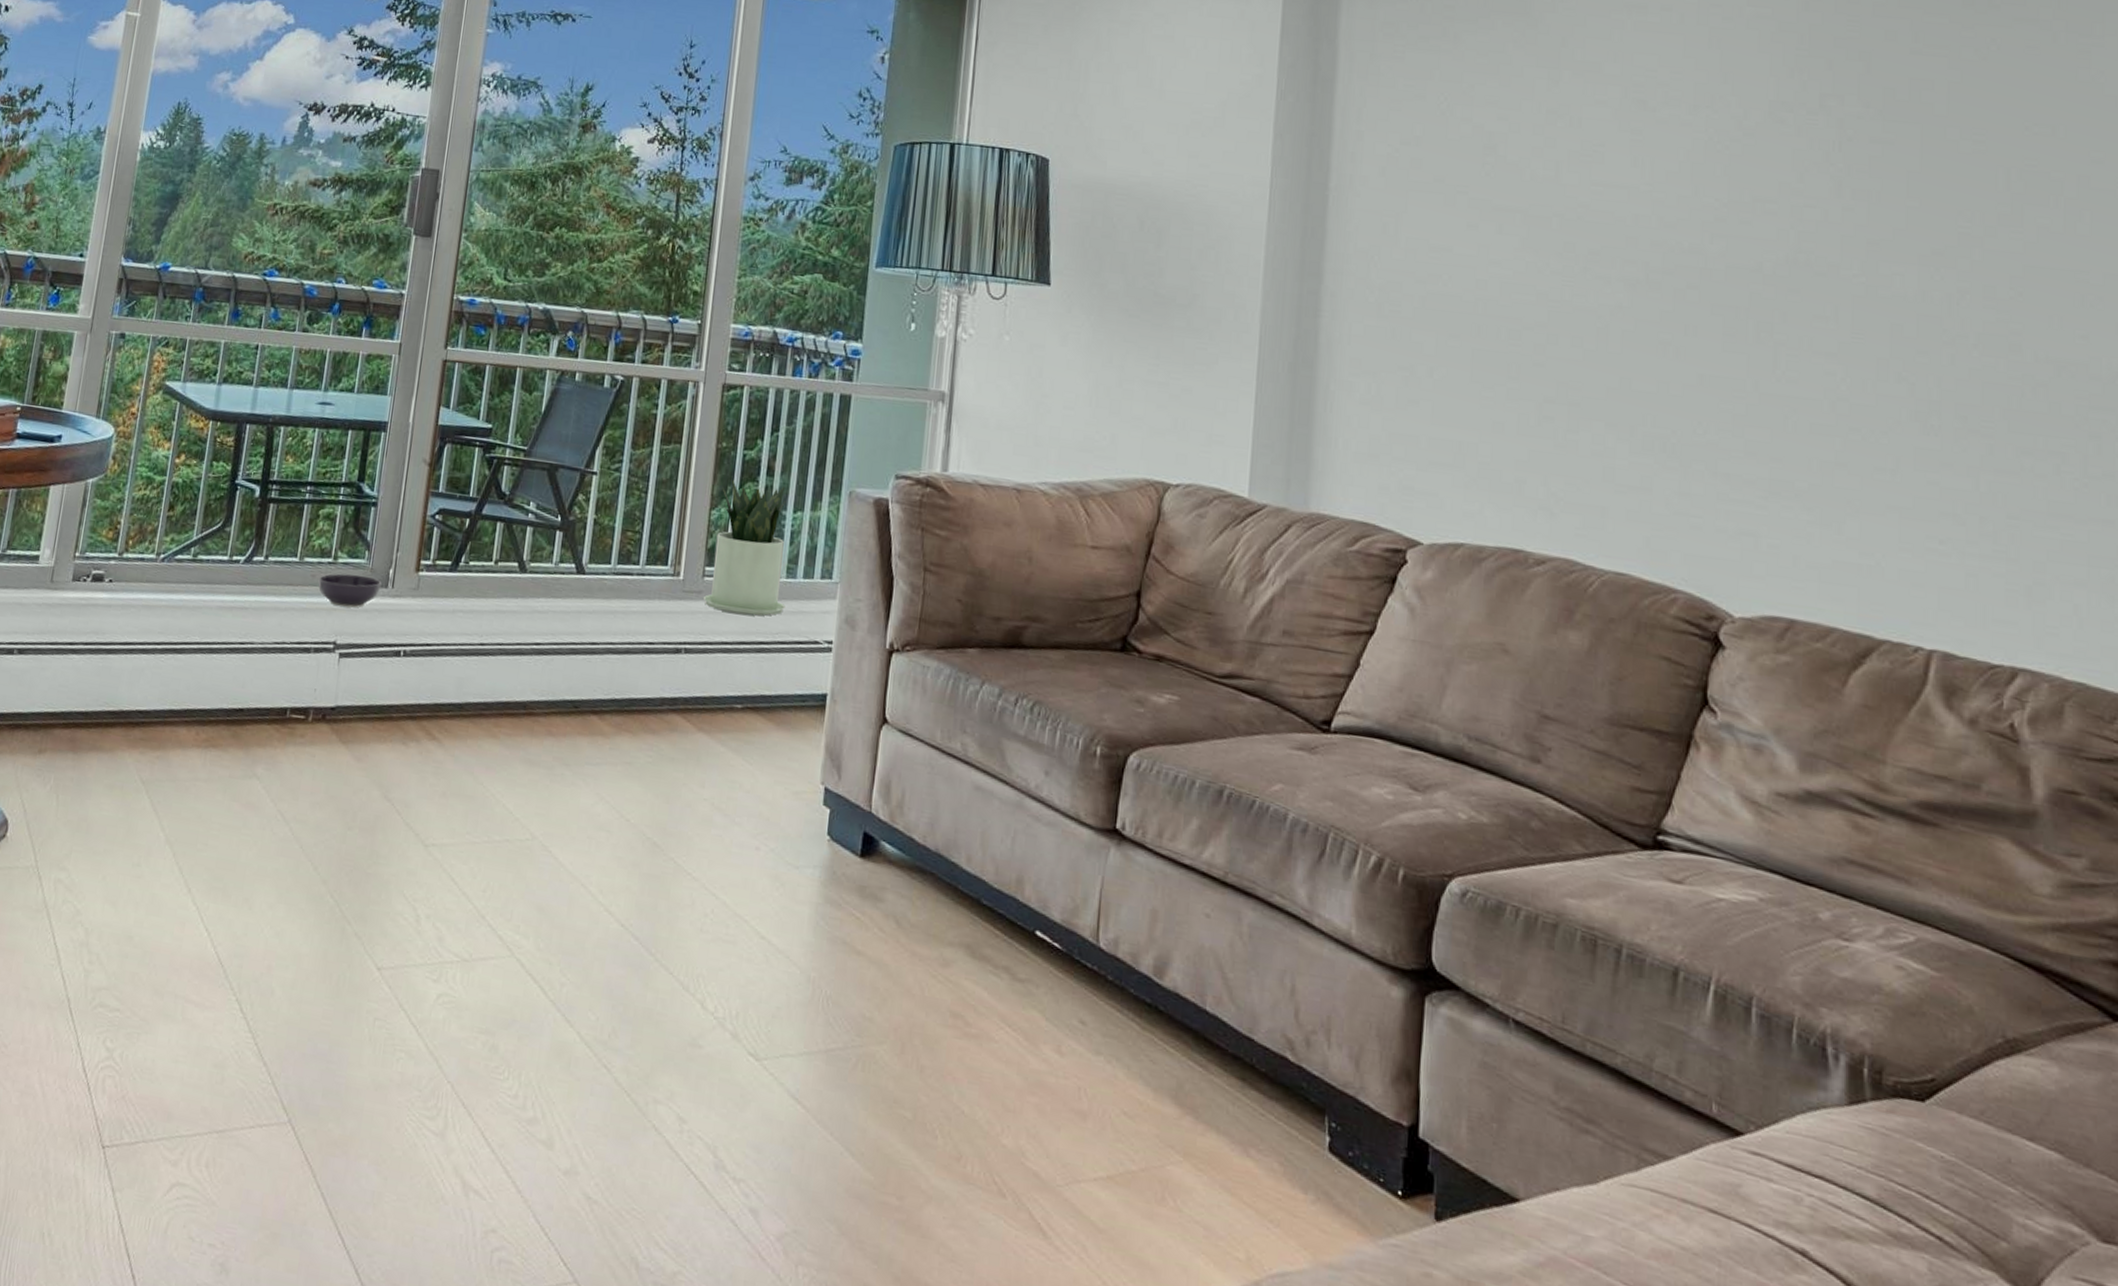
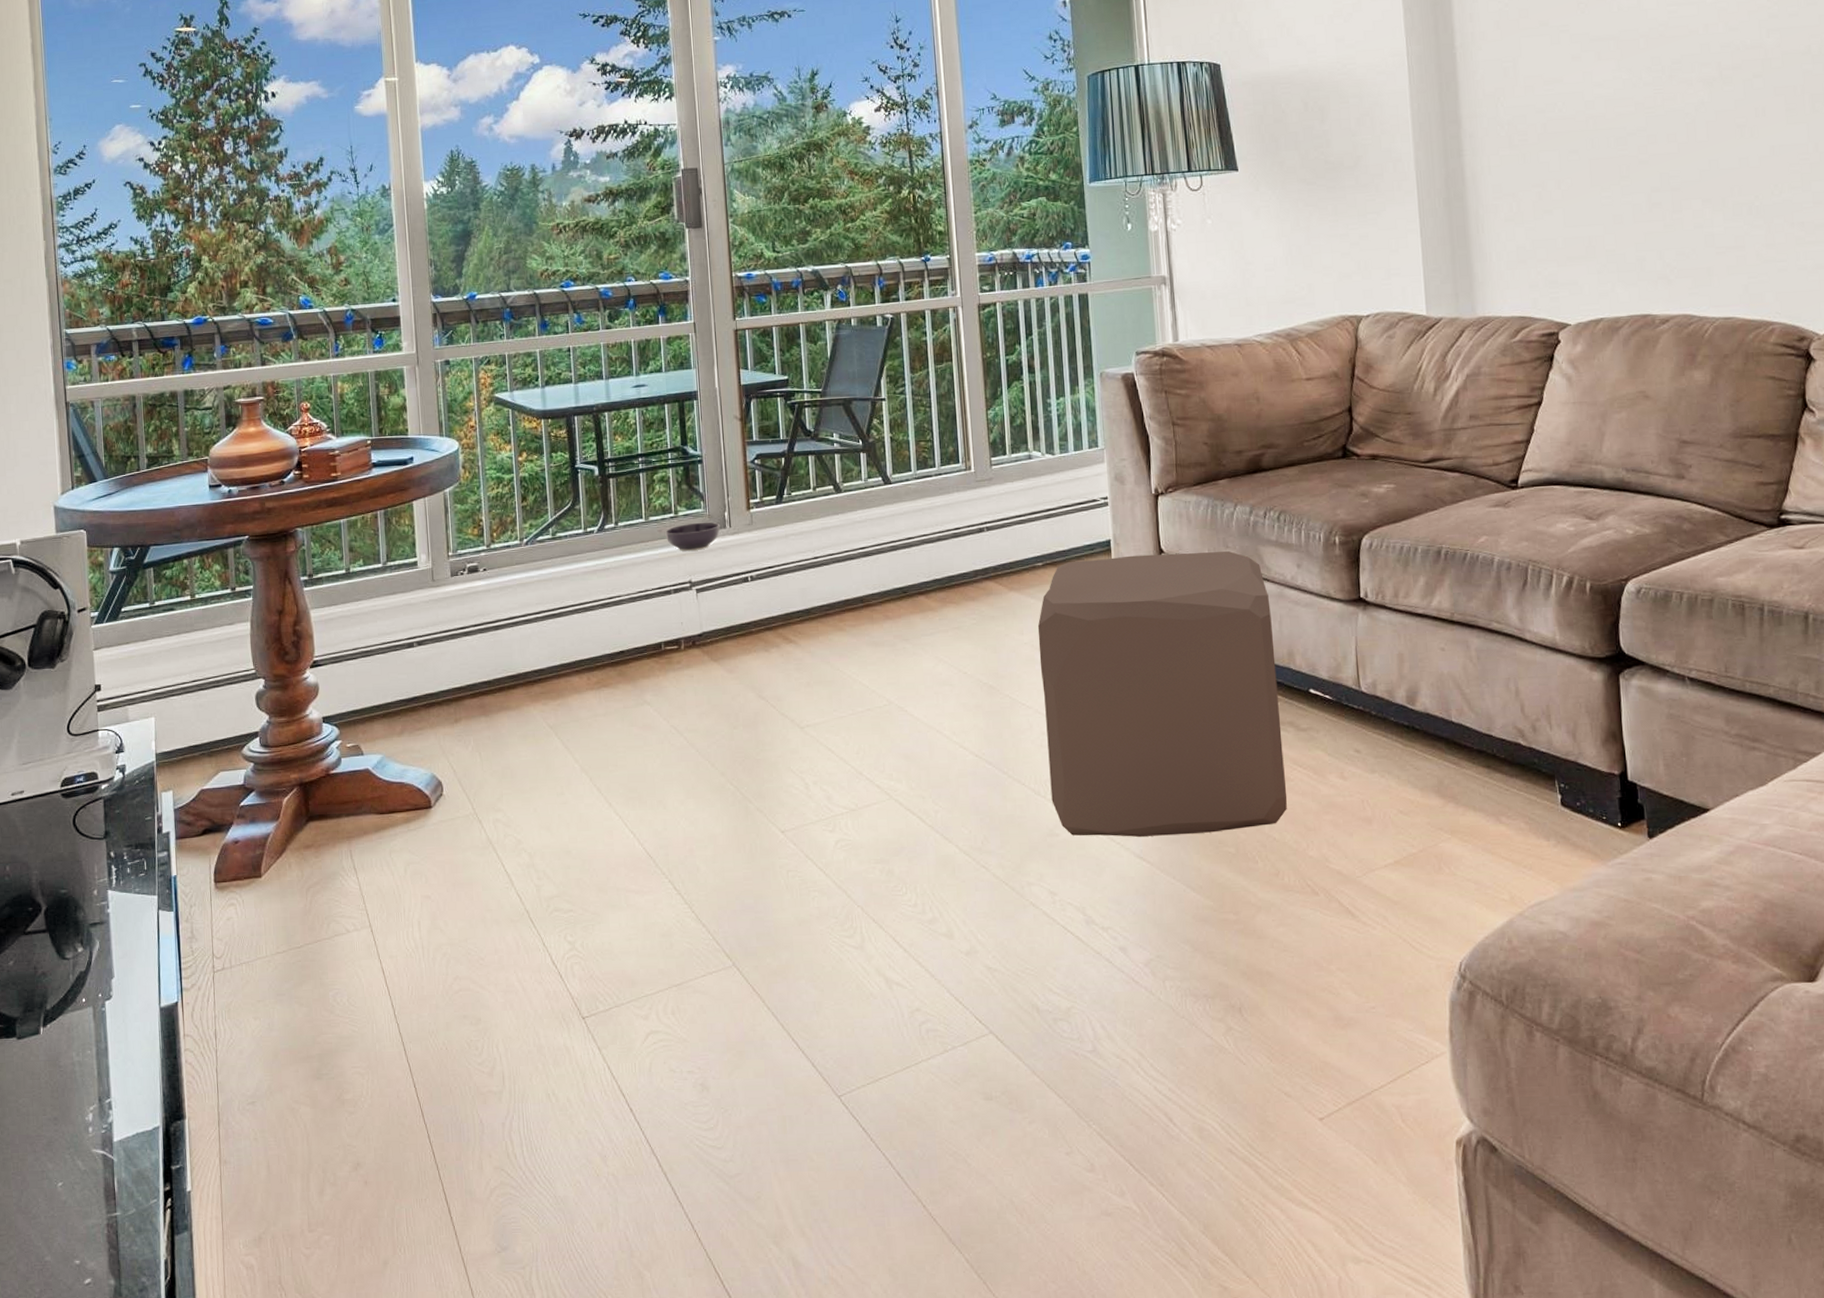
pouf: none [701,710,1005,1094] -> present [1037,551,1287,837]
planter: present [702,480,786,617] -> none [993,379,1064,492]

